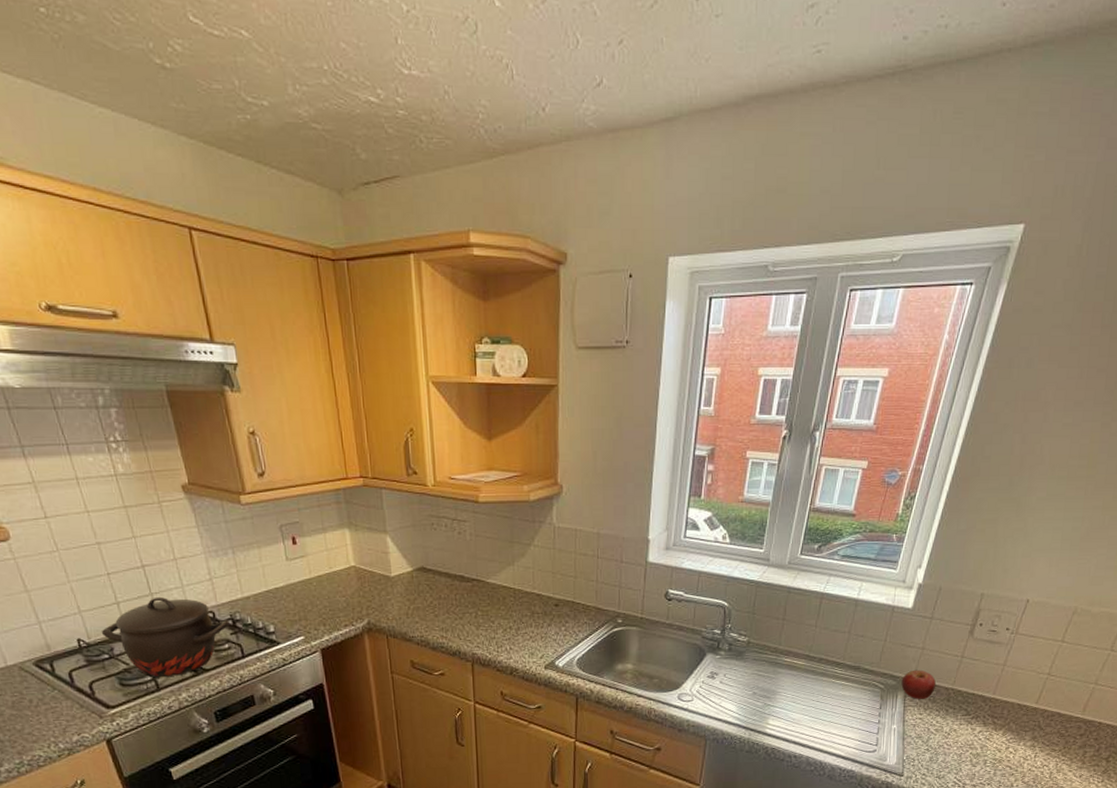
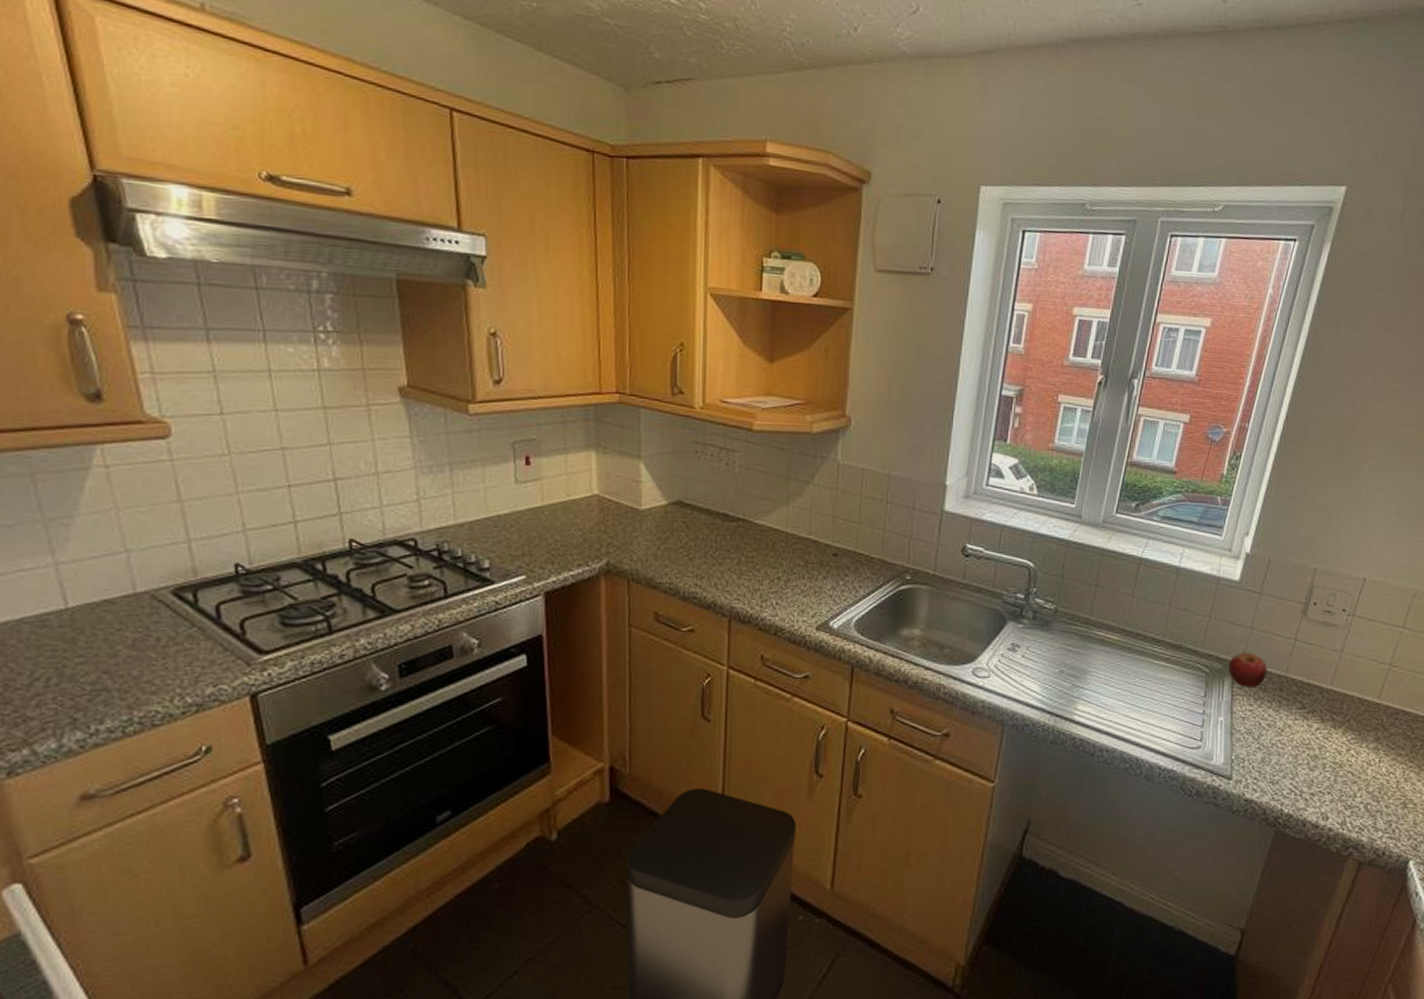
cooking pot: present [101,598,230,678] -> none [267,518,434,618]

